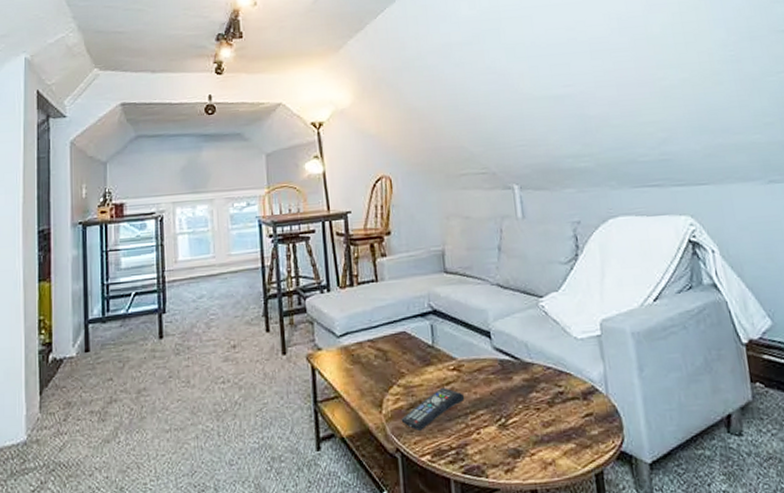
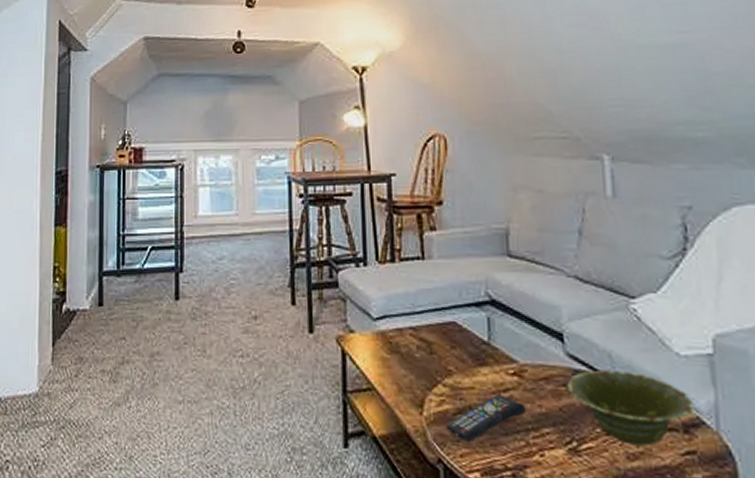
dish: none [495,356,589,415] -> present [567,369,694,446]

